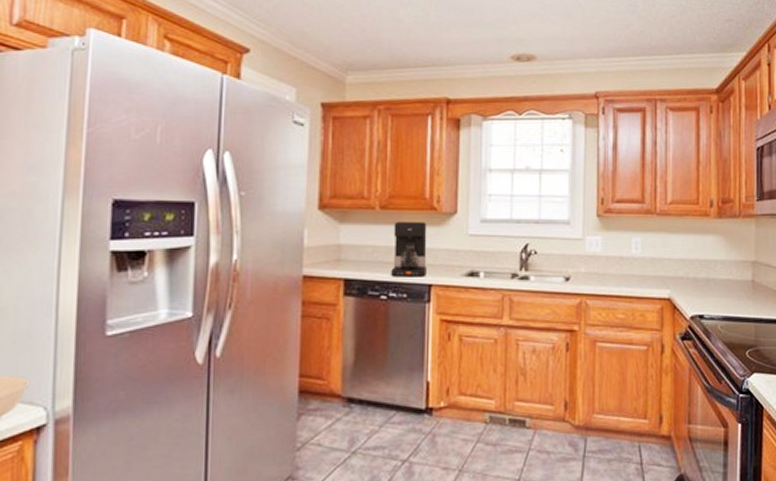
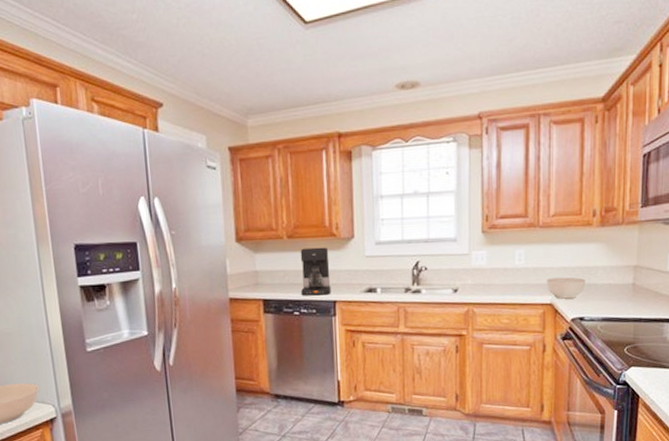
bowl: none [665,270,704,294] -> present [547,277,586,299]

